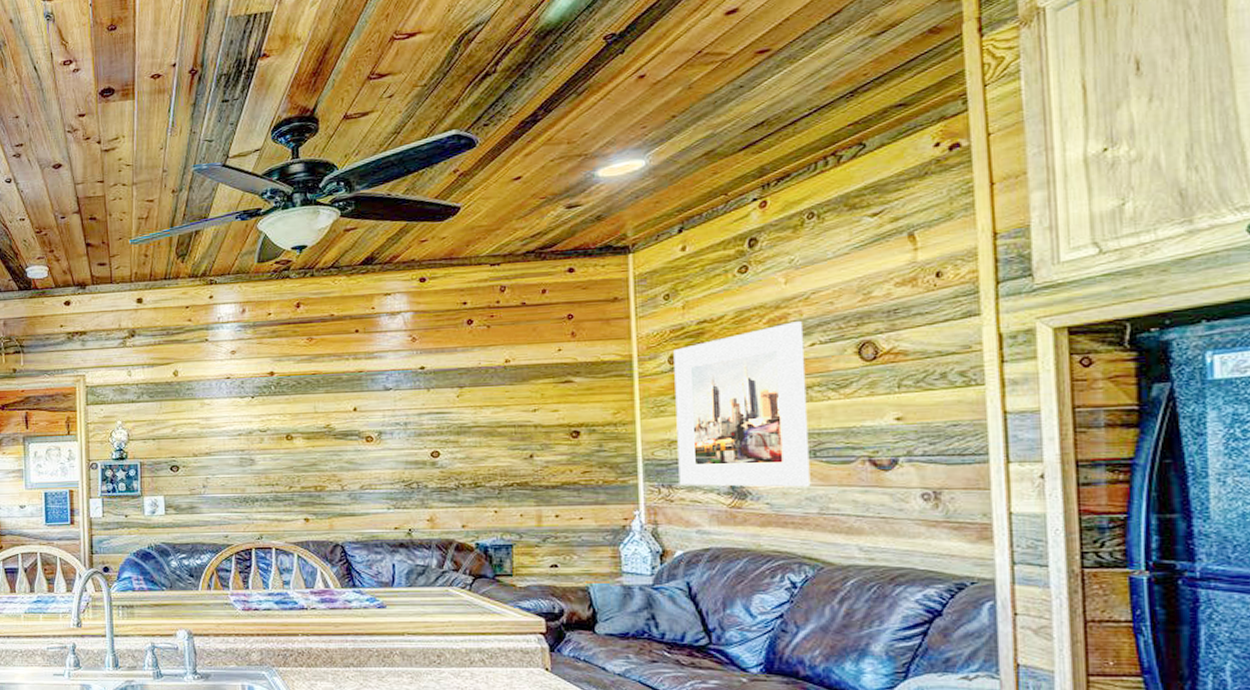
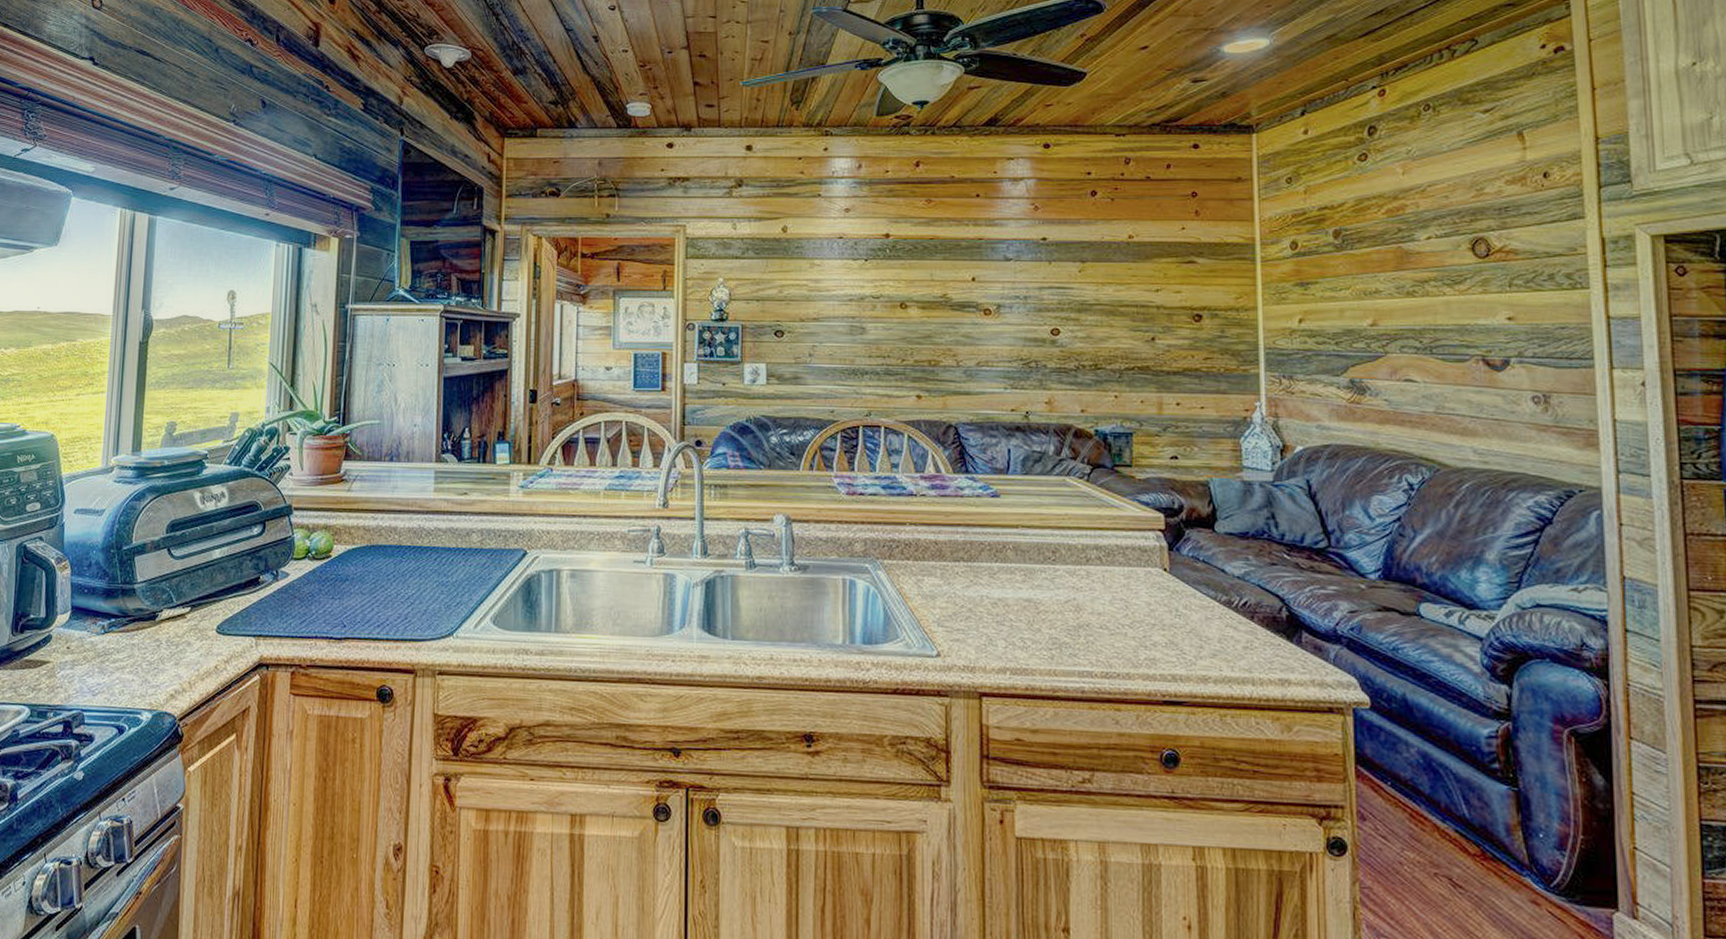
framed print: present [673,321,811,487] -> none [1295,214,1427,384]

